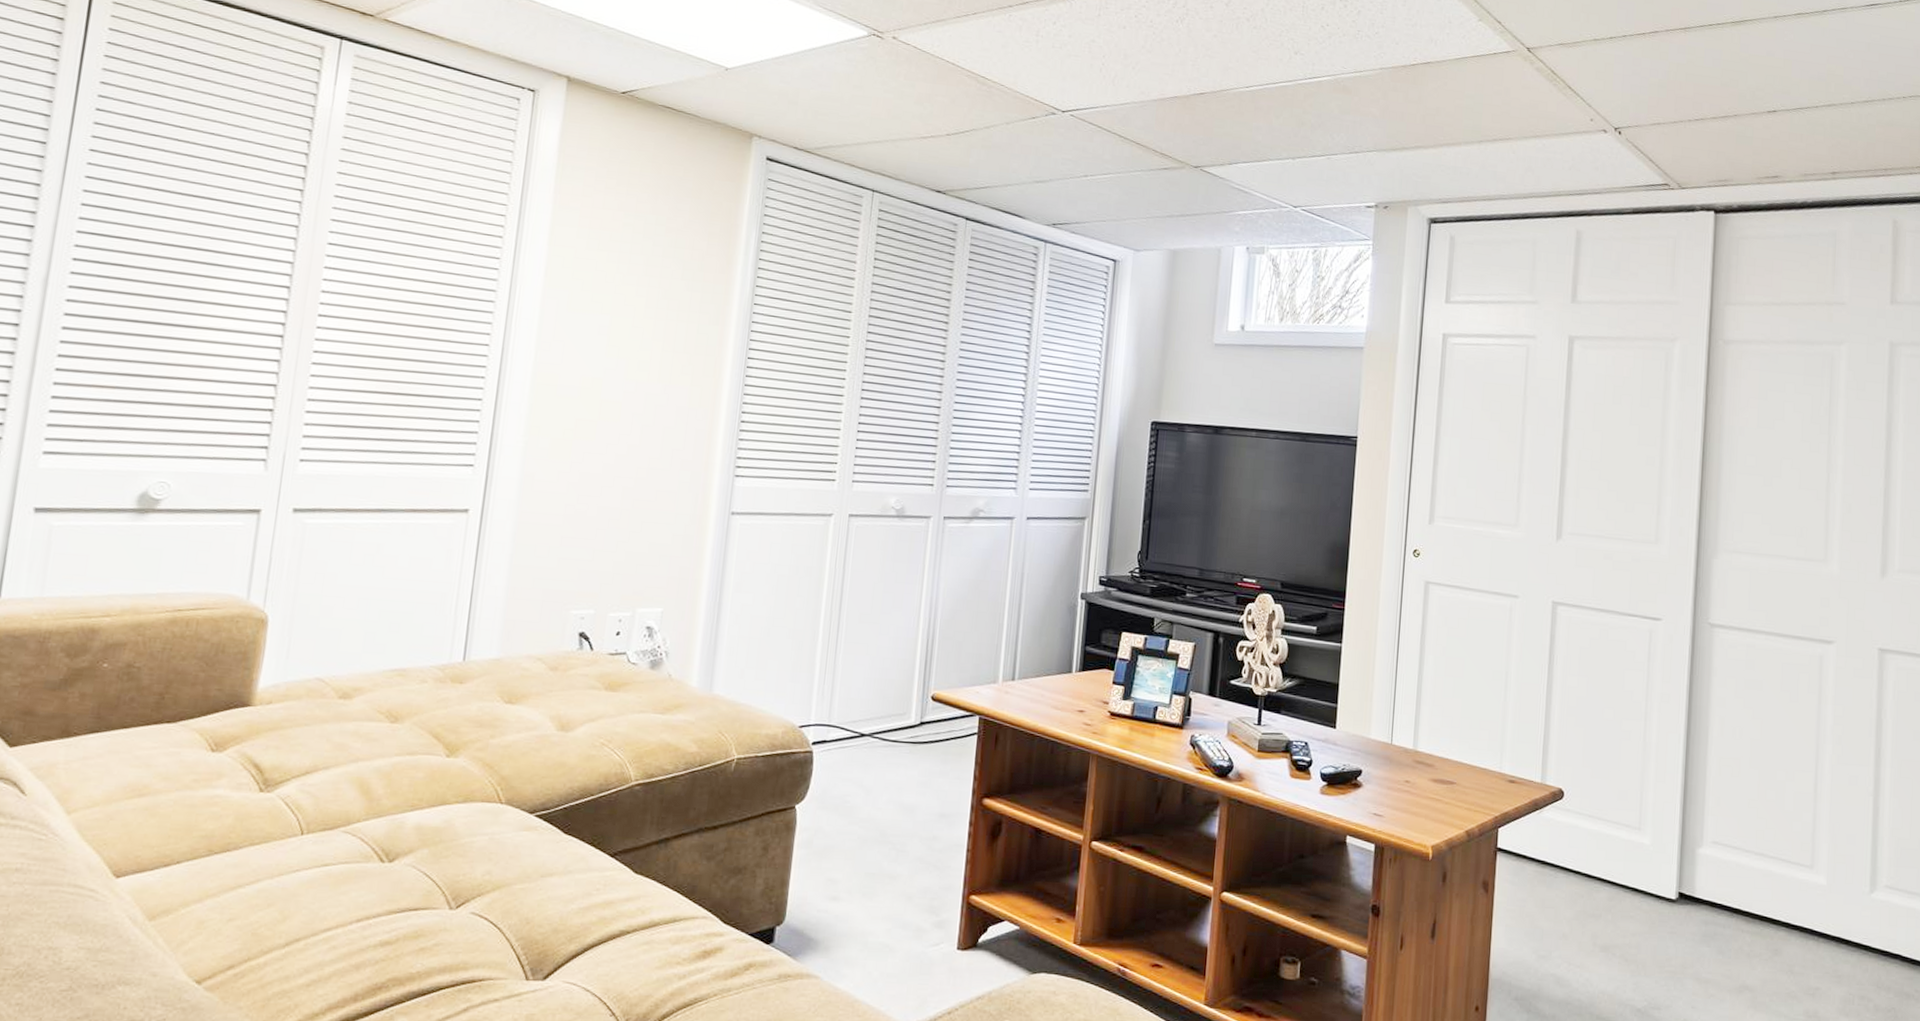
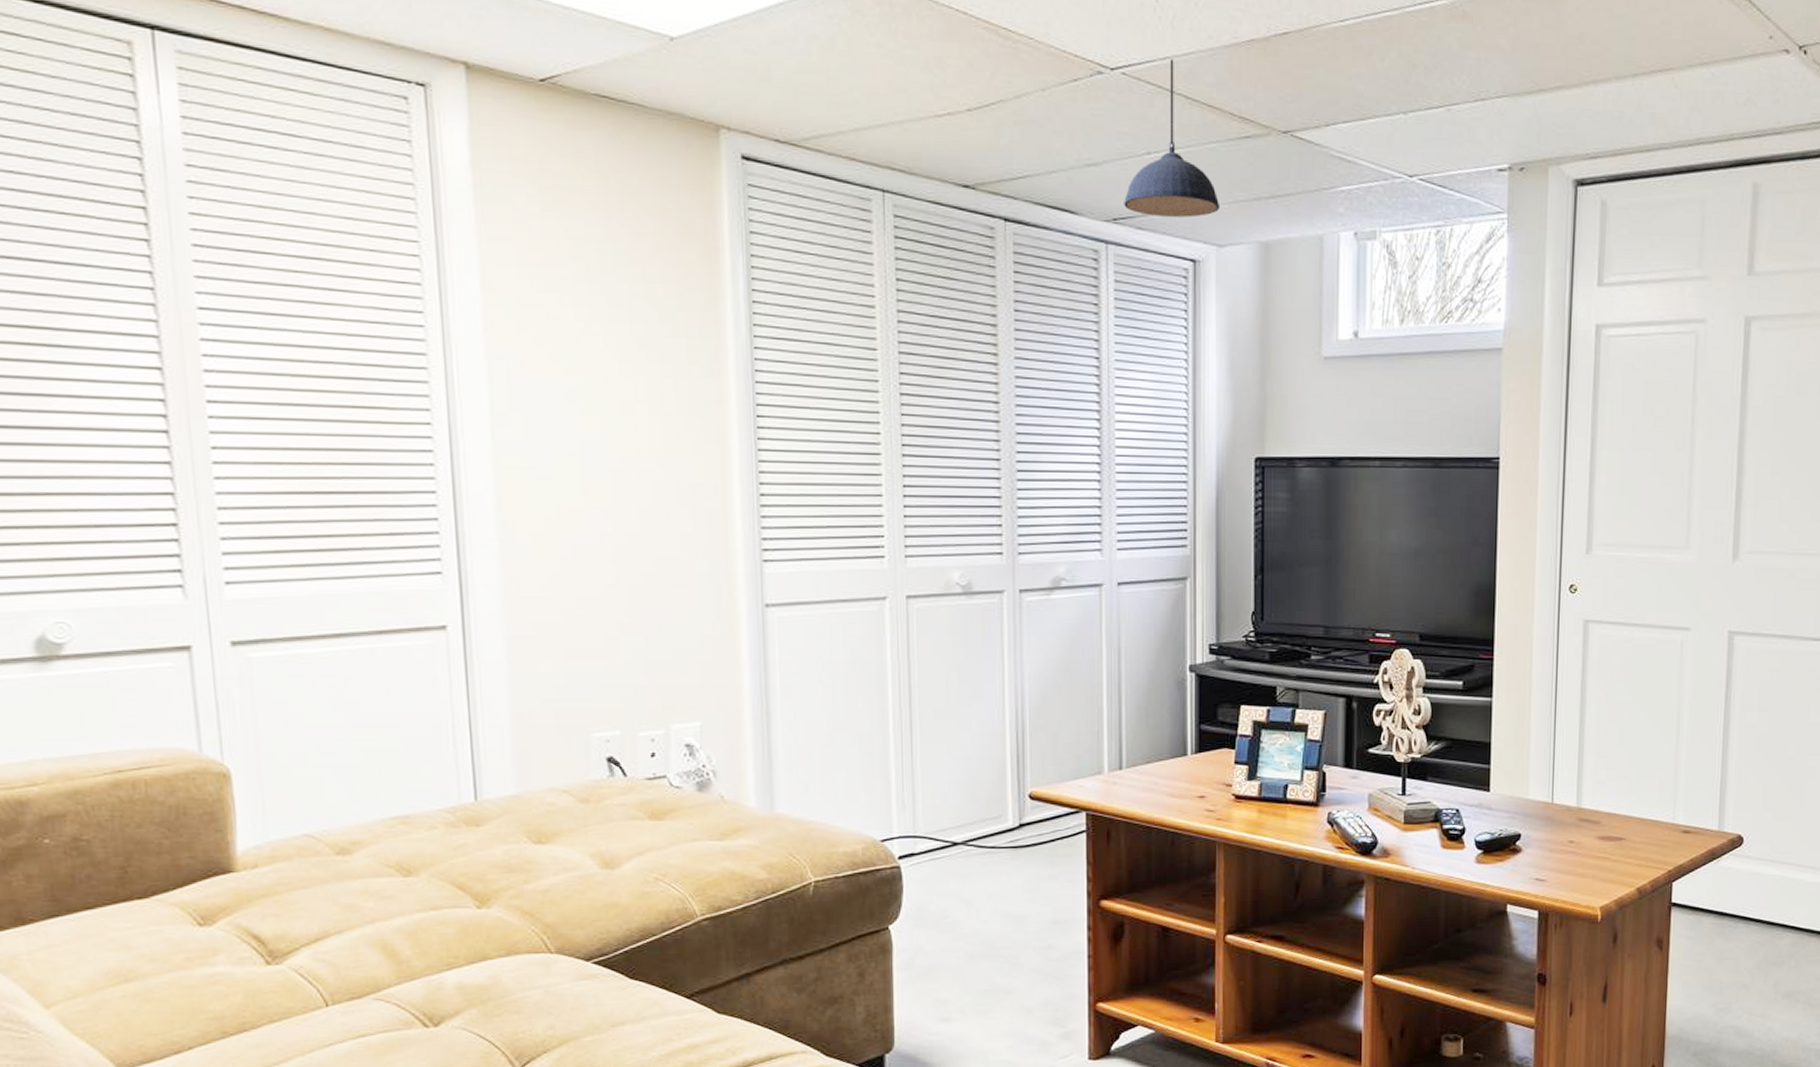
pendant light: none [1062,107,1140,227] -> present [1124,58,1221,218]

